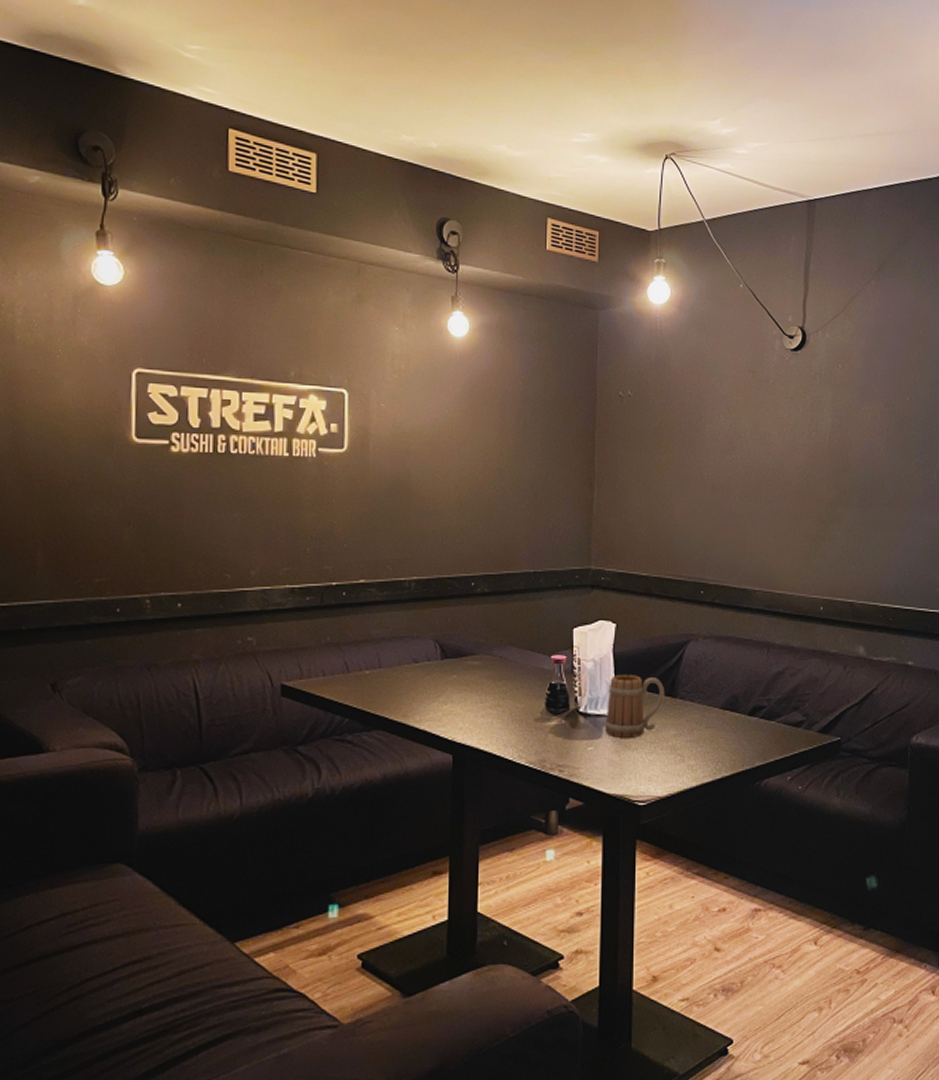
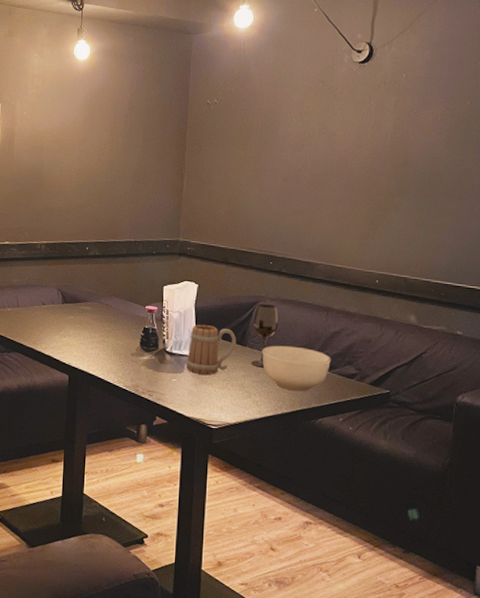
wine glass: none [682,644,714,723] -> present [250,304,279,368]
bowl: none [695,693,775,749] -> present [262,345,331,392]

